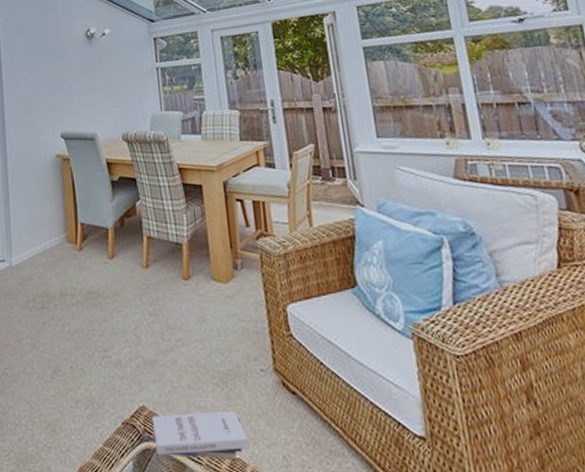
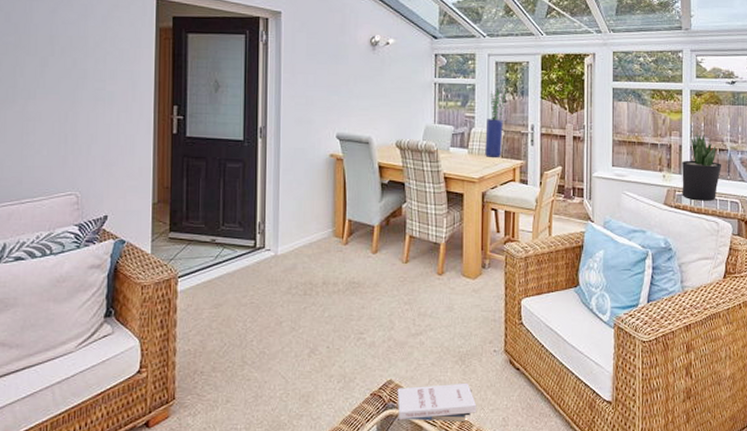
vase: none [218,61,240,142] -> present [485,86,507,157]
planter: none [469,83,527,170] -> present [682,130,722,201]

